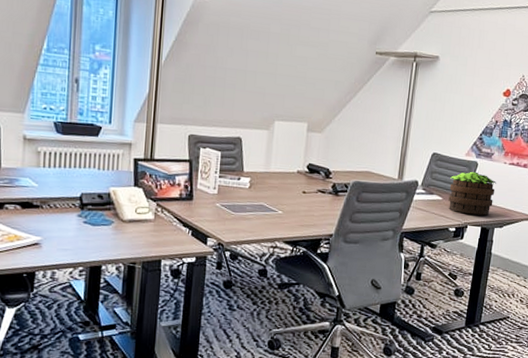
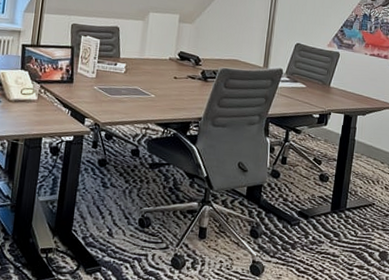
potted plant: present [448,171,497,216] -> none [312,61,359,103]

